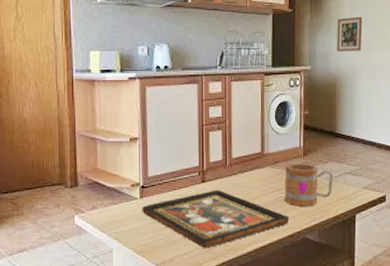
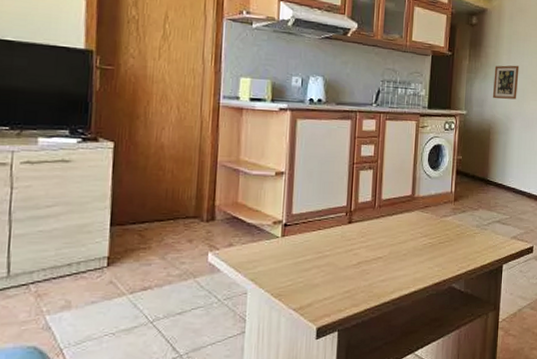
decorative tray: present [142,190,289,249] -> none [283,232,436,295]
mug: present [285,163,334,207] -> none [433,209,483,254]

